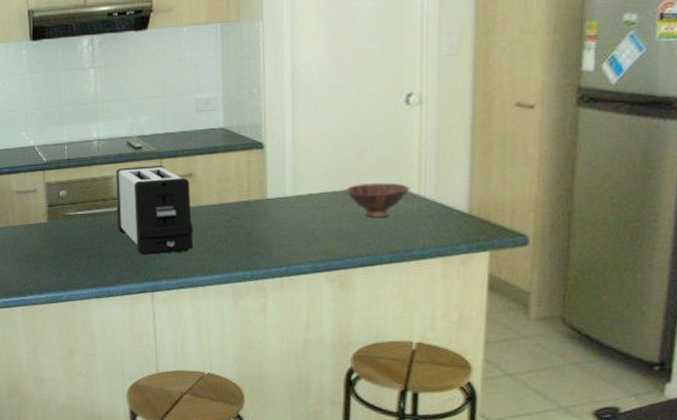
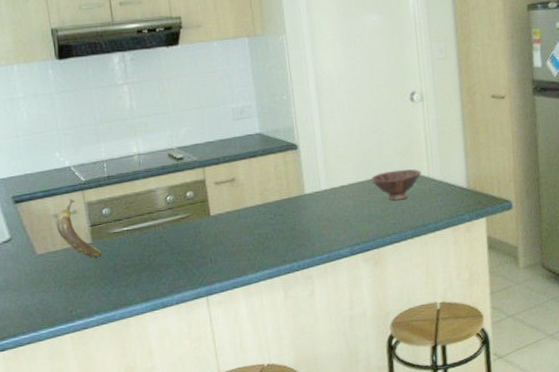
banana: none [17,178,56,237] -> present [55,199,102,258]
toaster: present [117,166,193,255] -> none [160,174,242,262]

